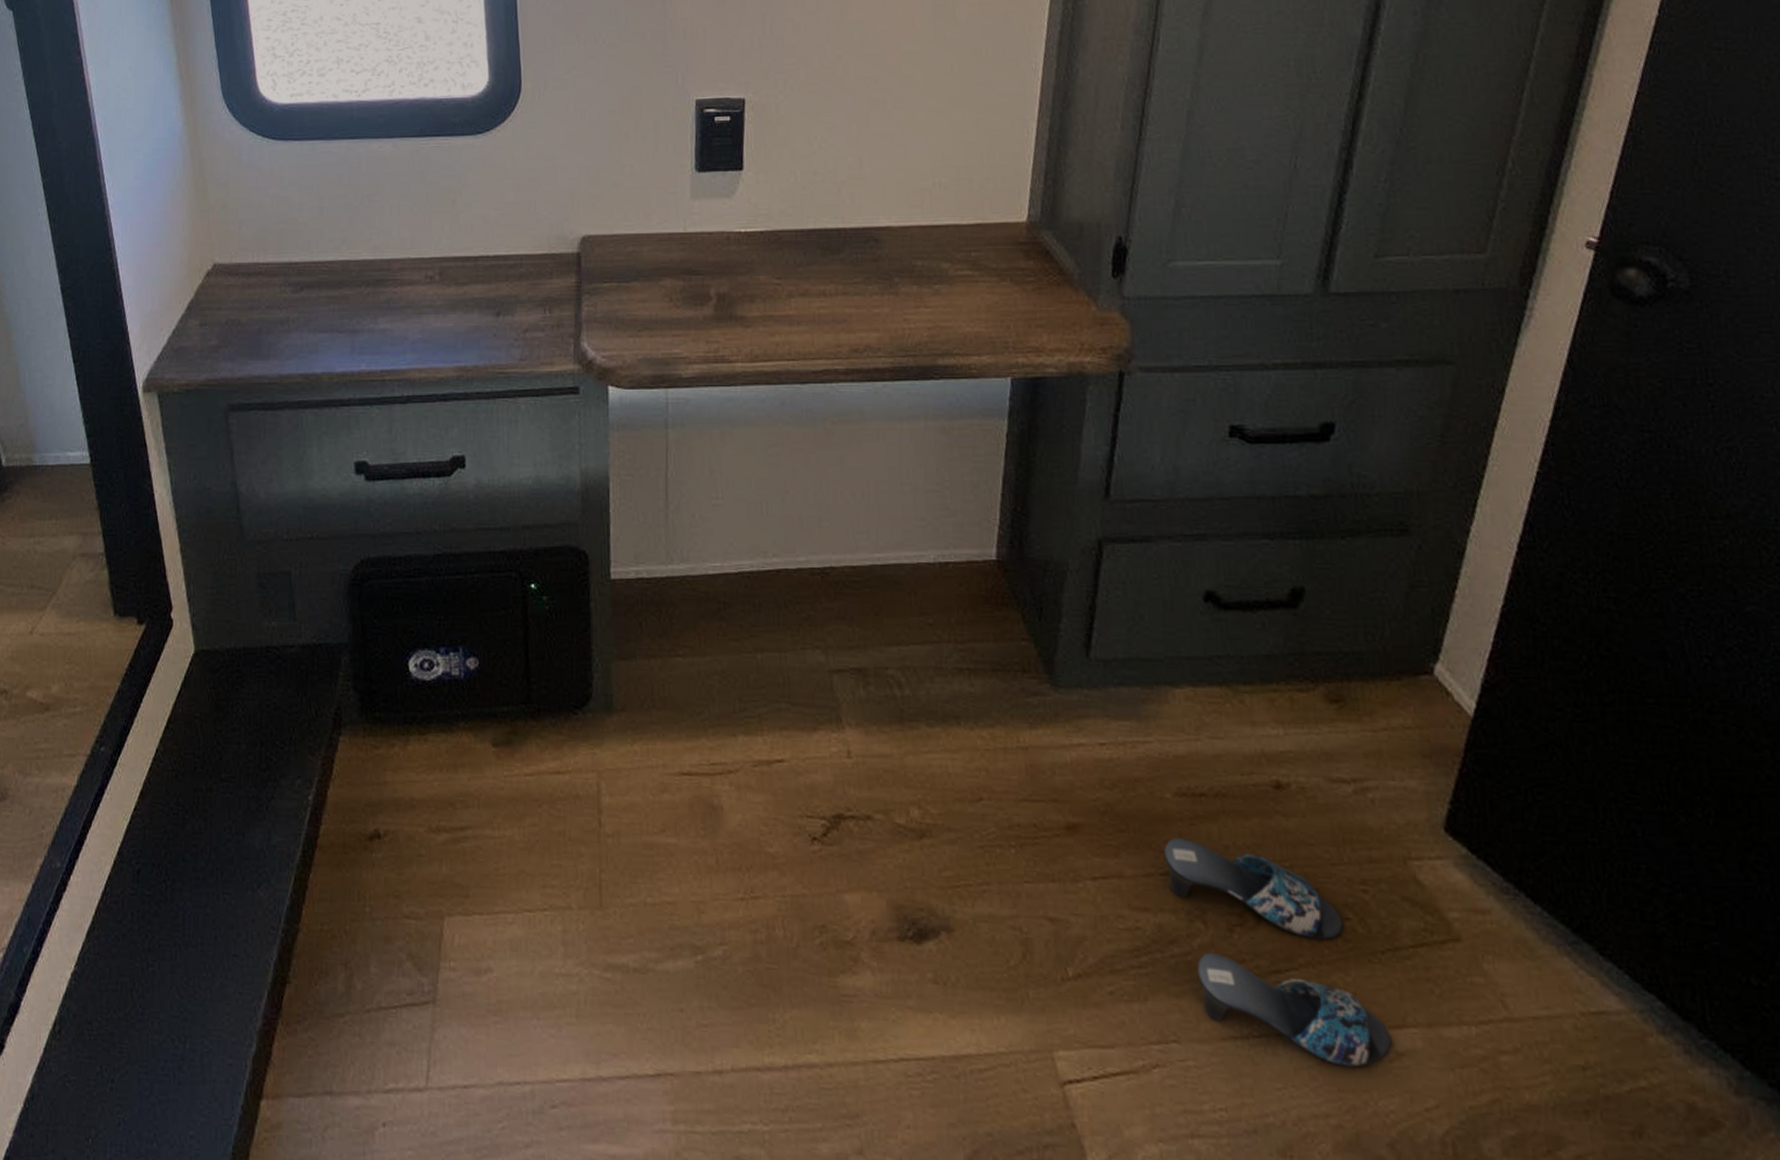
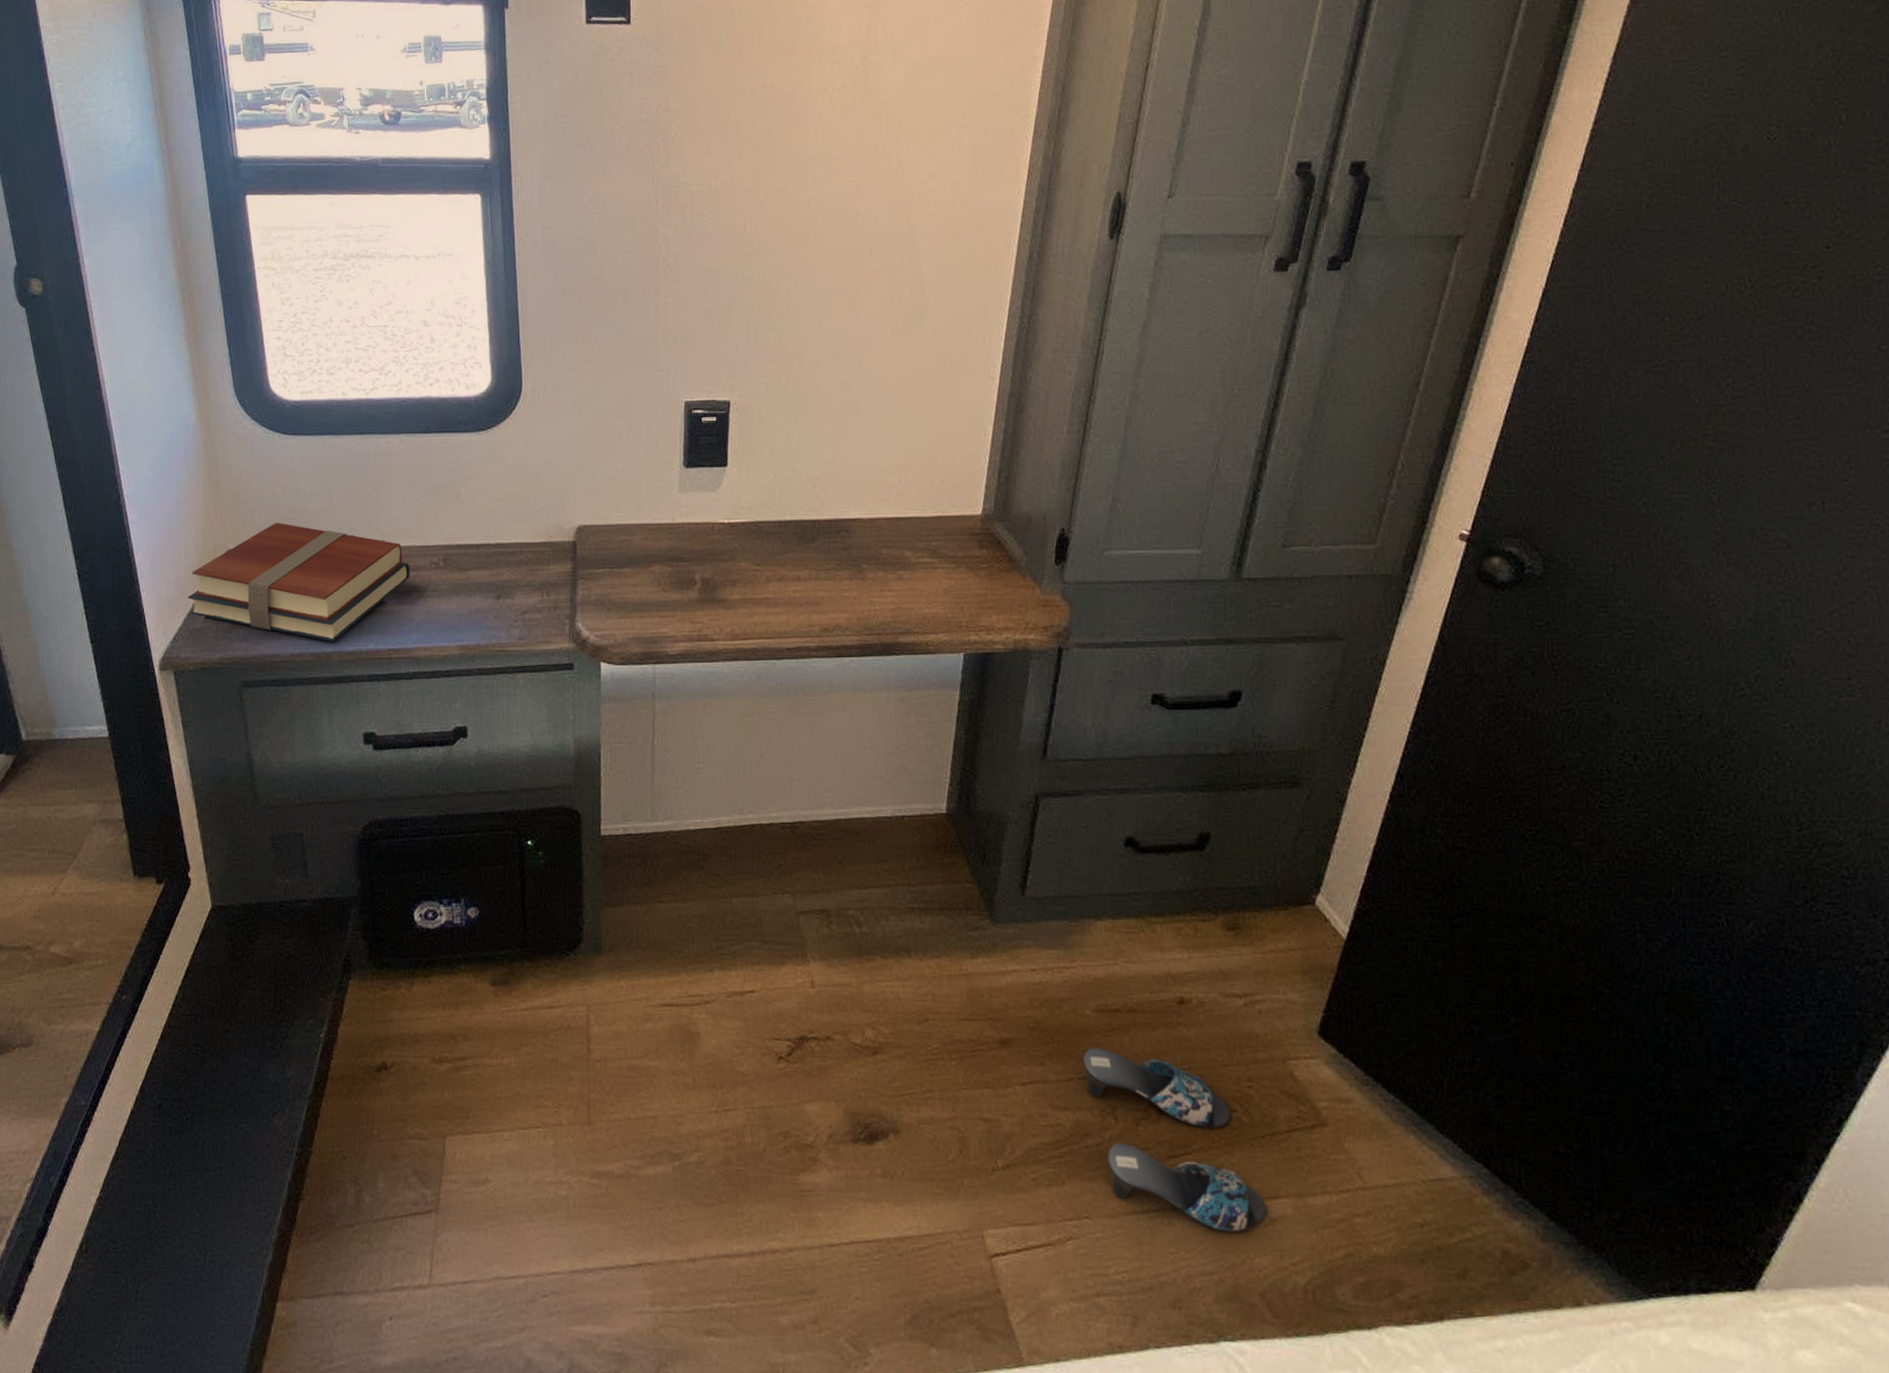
books: none [173,234,404,362] -> present [188,522,411,641]

